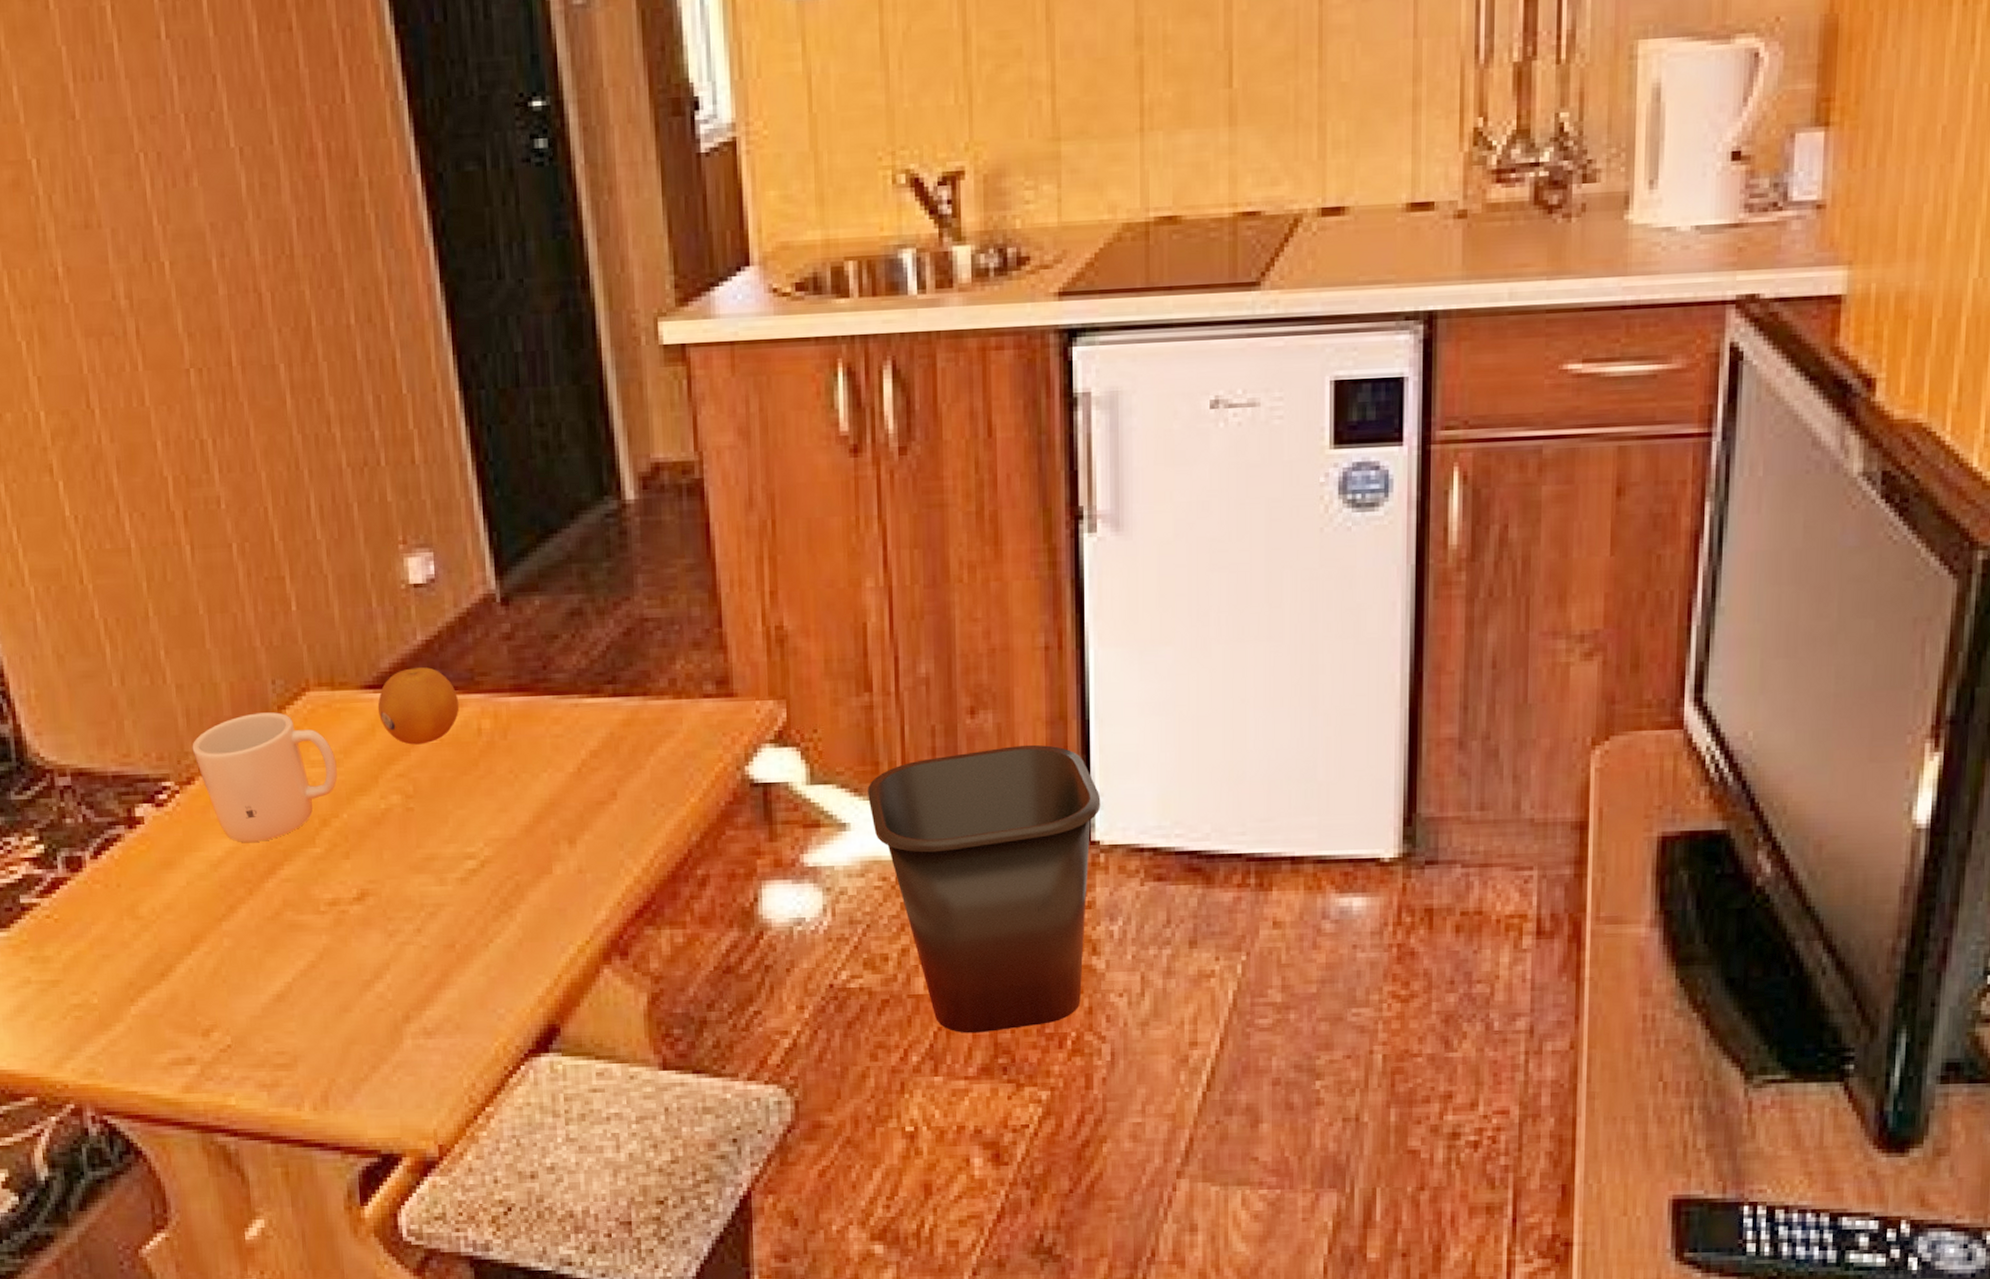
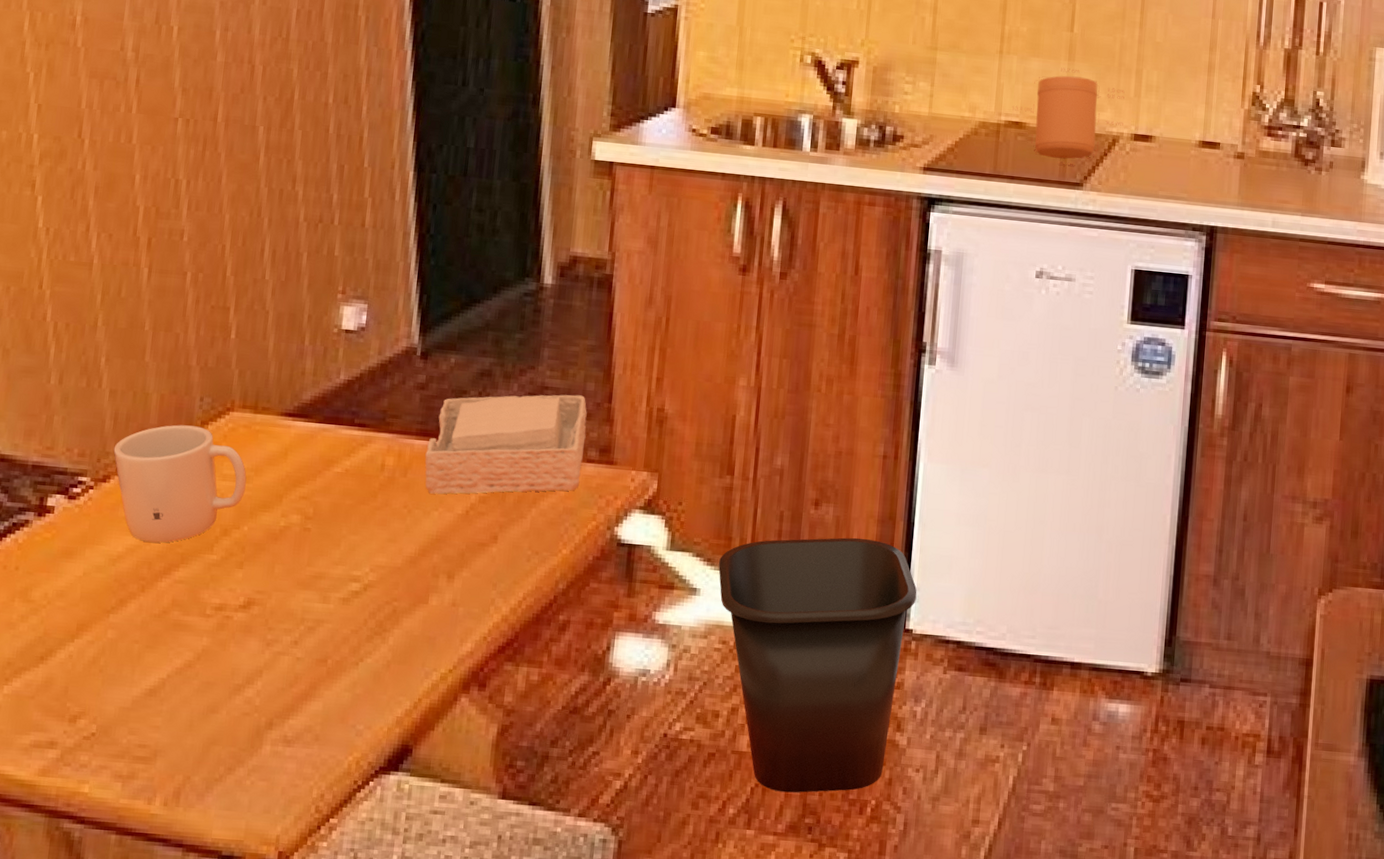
fruit: present [377,667,460,745] -> none [293,403,369,472]
napkin holder: none [523,623,699,754] -> present [424,394,587,495]
canister: none [1162,135,1308,263] -> present [1012,67,1125,166]

